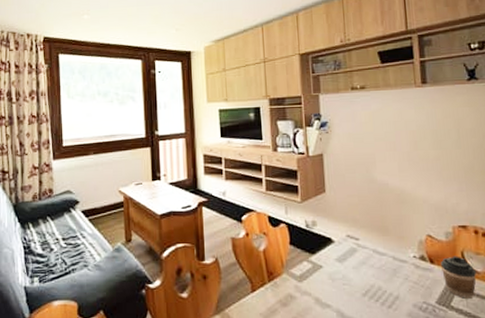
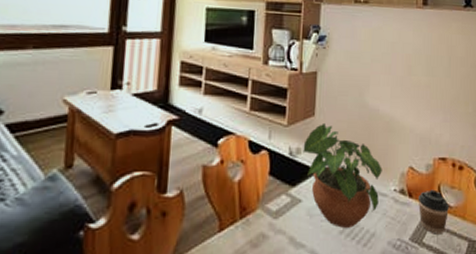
potted plant: none [318,198,399,291] -> present [303,122,382,228]

